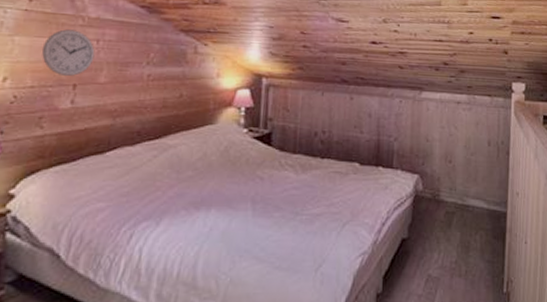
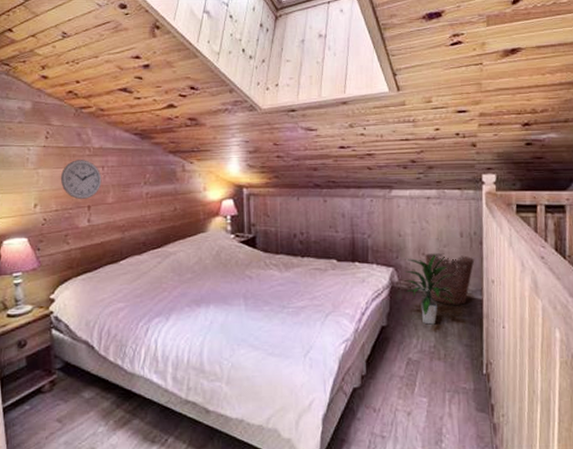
indoor plant: none [429,163,479,238] -> present [404,254,454,325]
basket: none [451,161,501,217] -> present [425,253,475,305]

